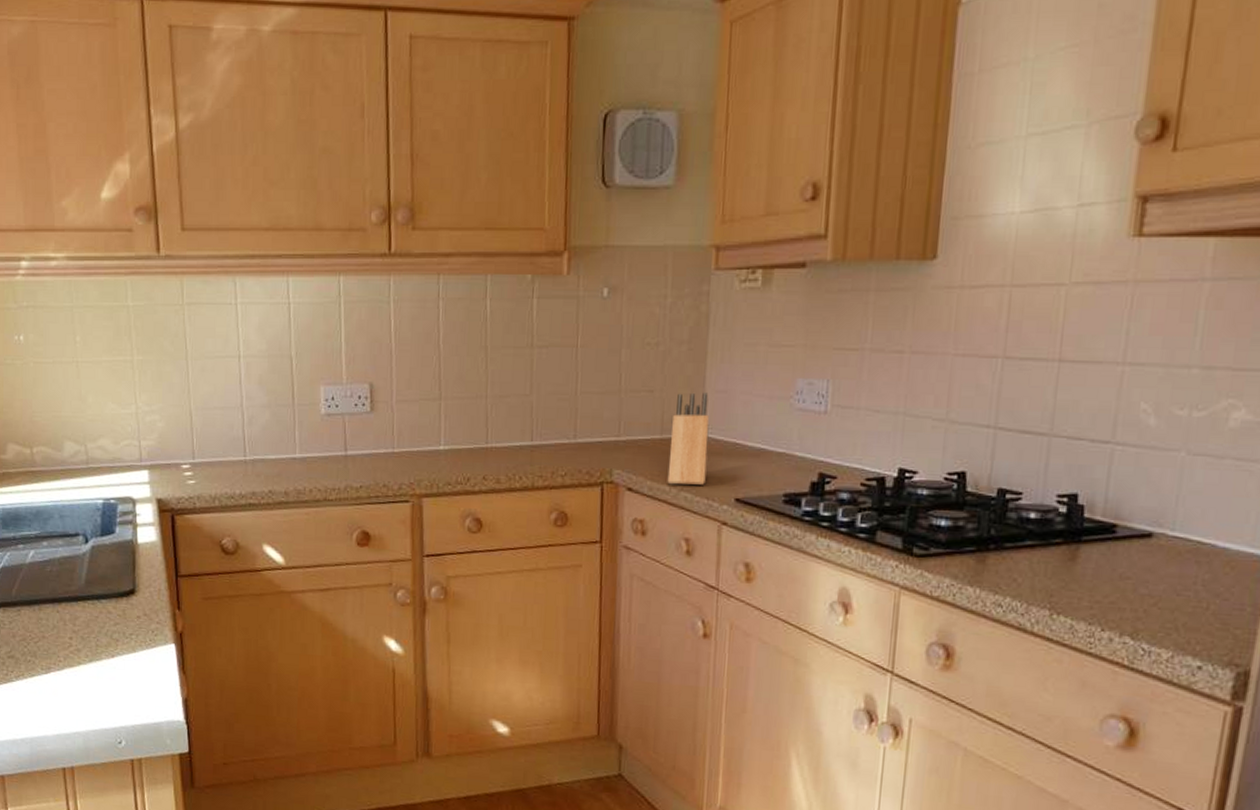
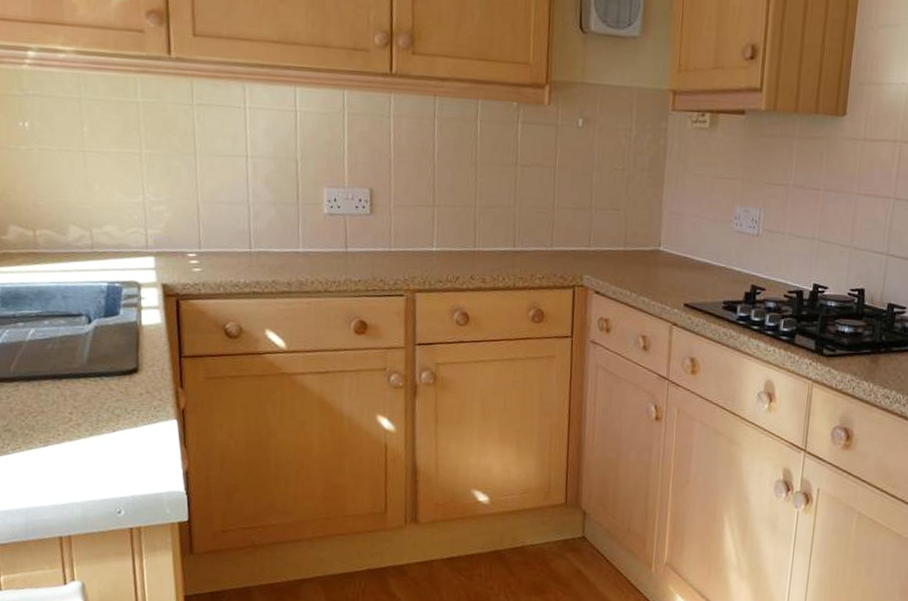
knife block: present [667,392,710,486] -> none [628,213,665,291]

